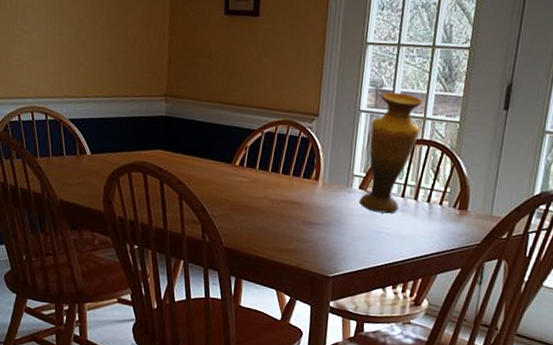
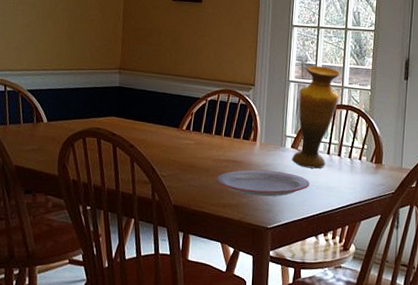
plate: none [272,212,379,243] -> present [216,169,310,197]

